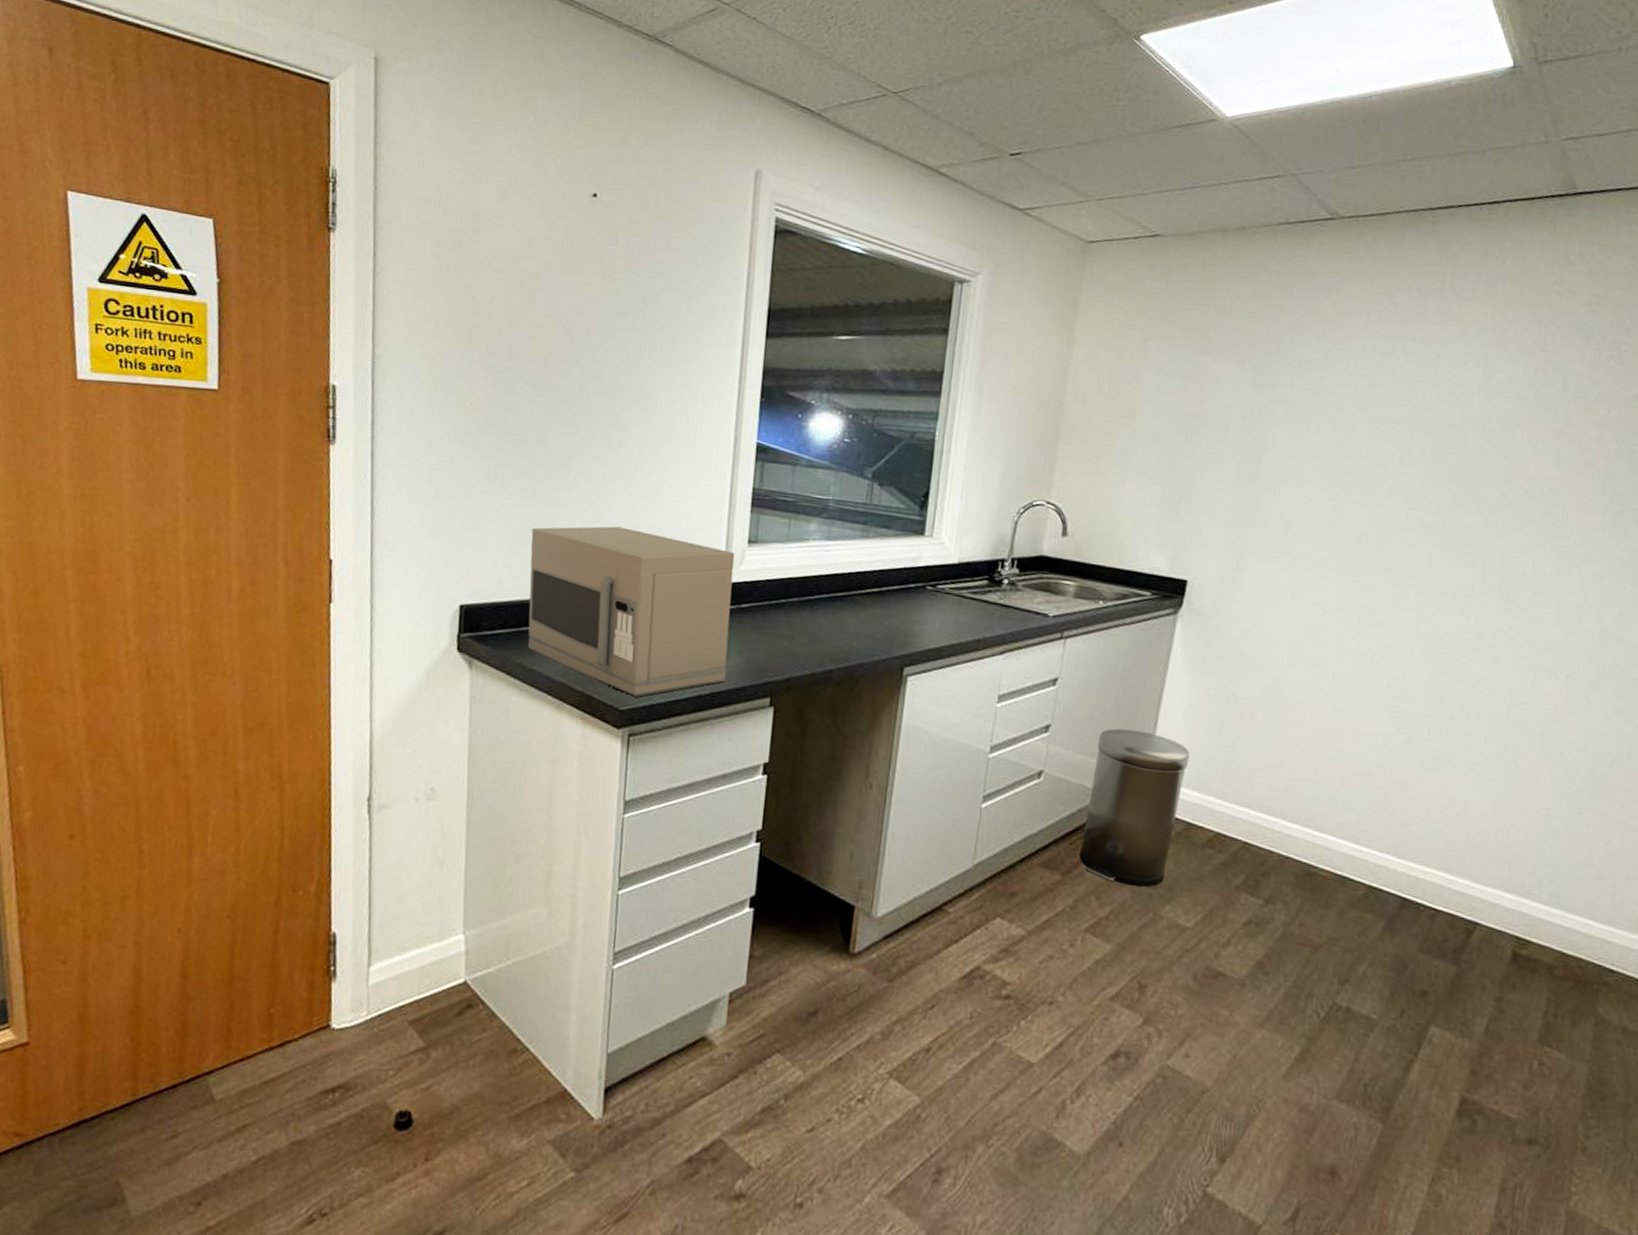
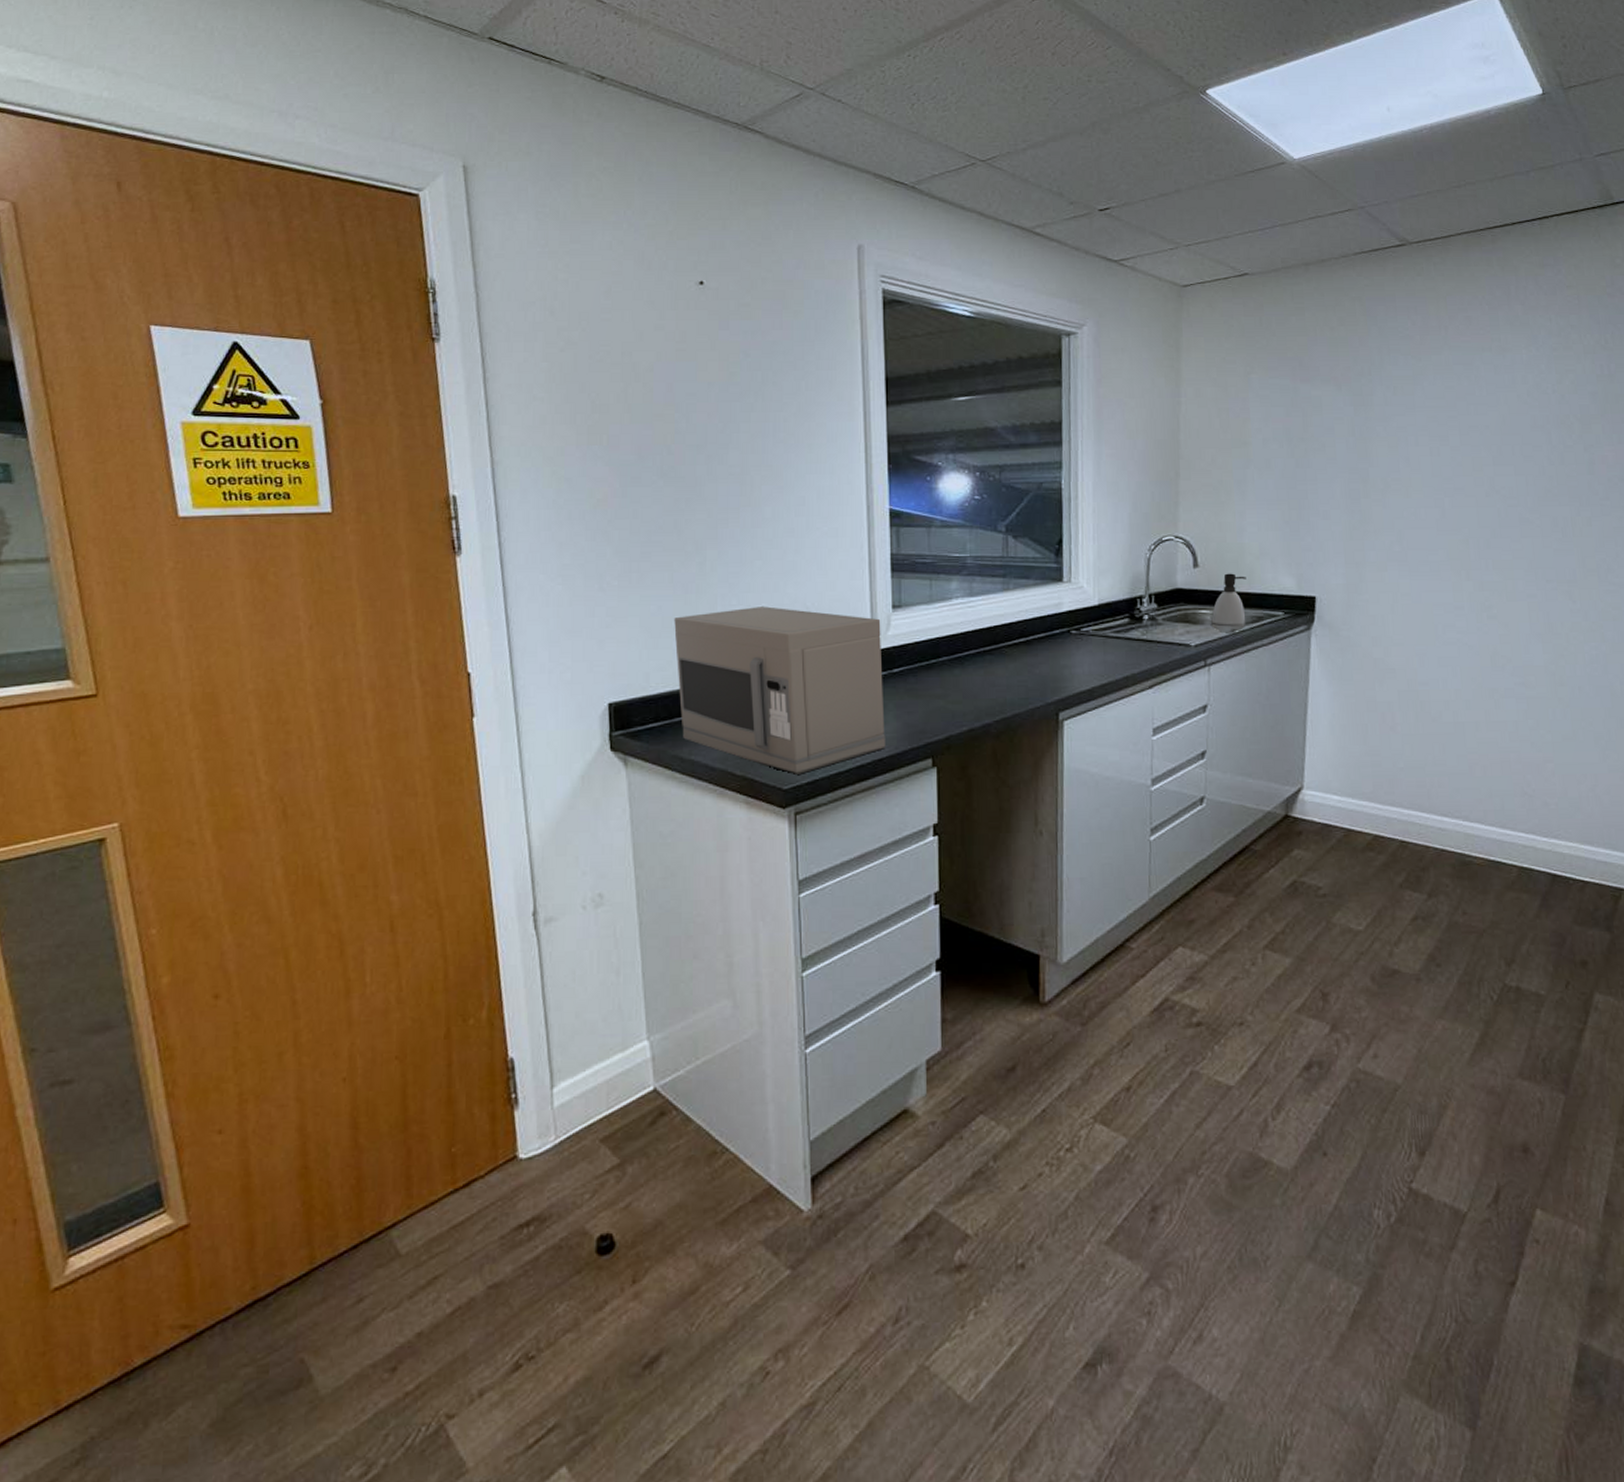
soap dispenser: none [1073,546,1116,607] -> present [1211,573,1246,632]
pedal bin: present [1080,728,1190,887] -> none [1249,746,1340,897]

